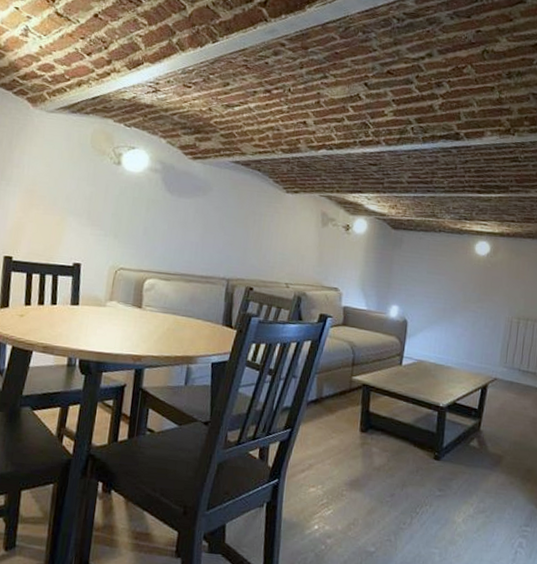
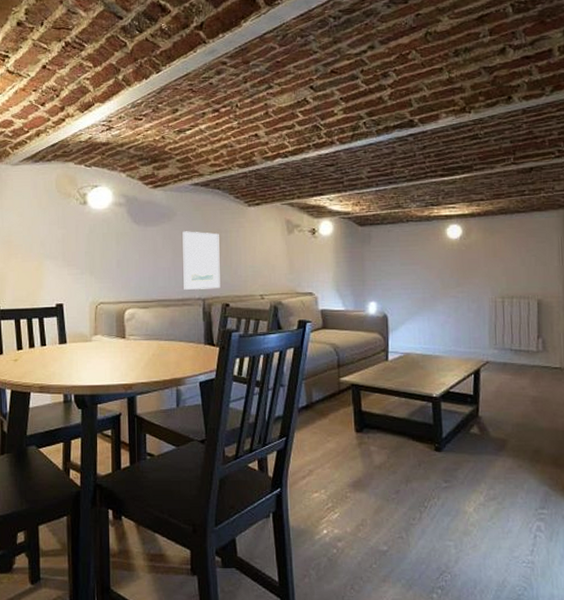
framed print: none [209,207,253,271] -> present [182,231,220,290]

